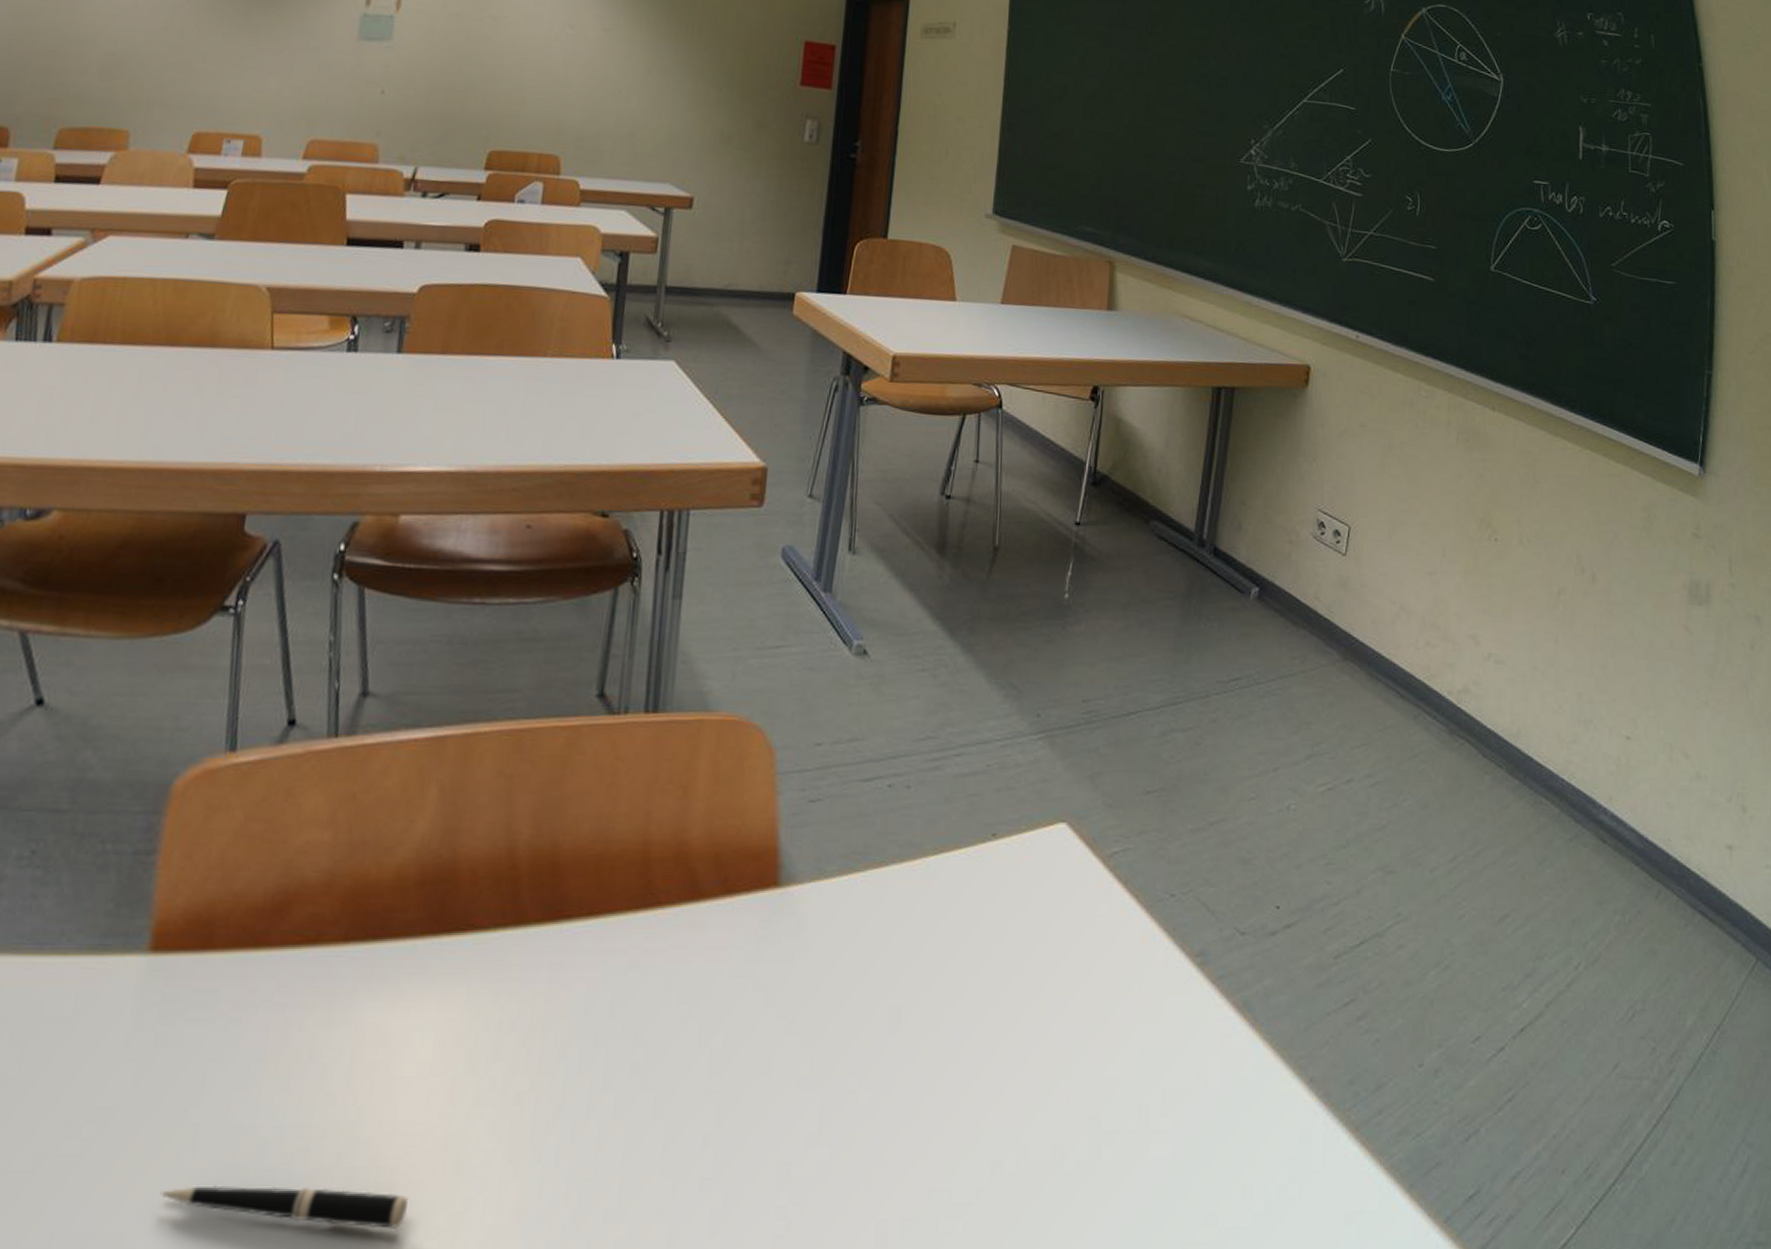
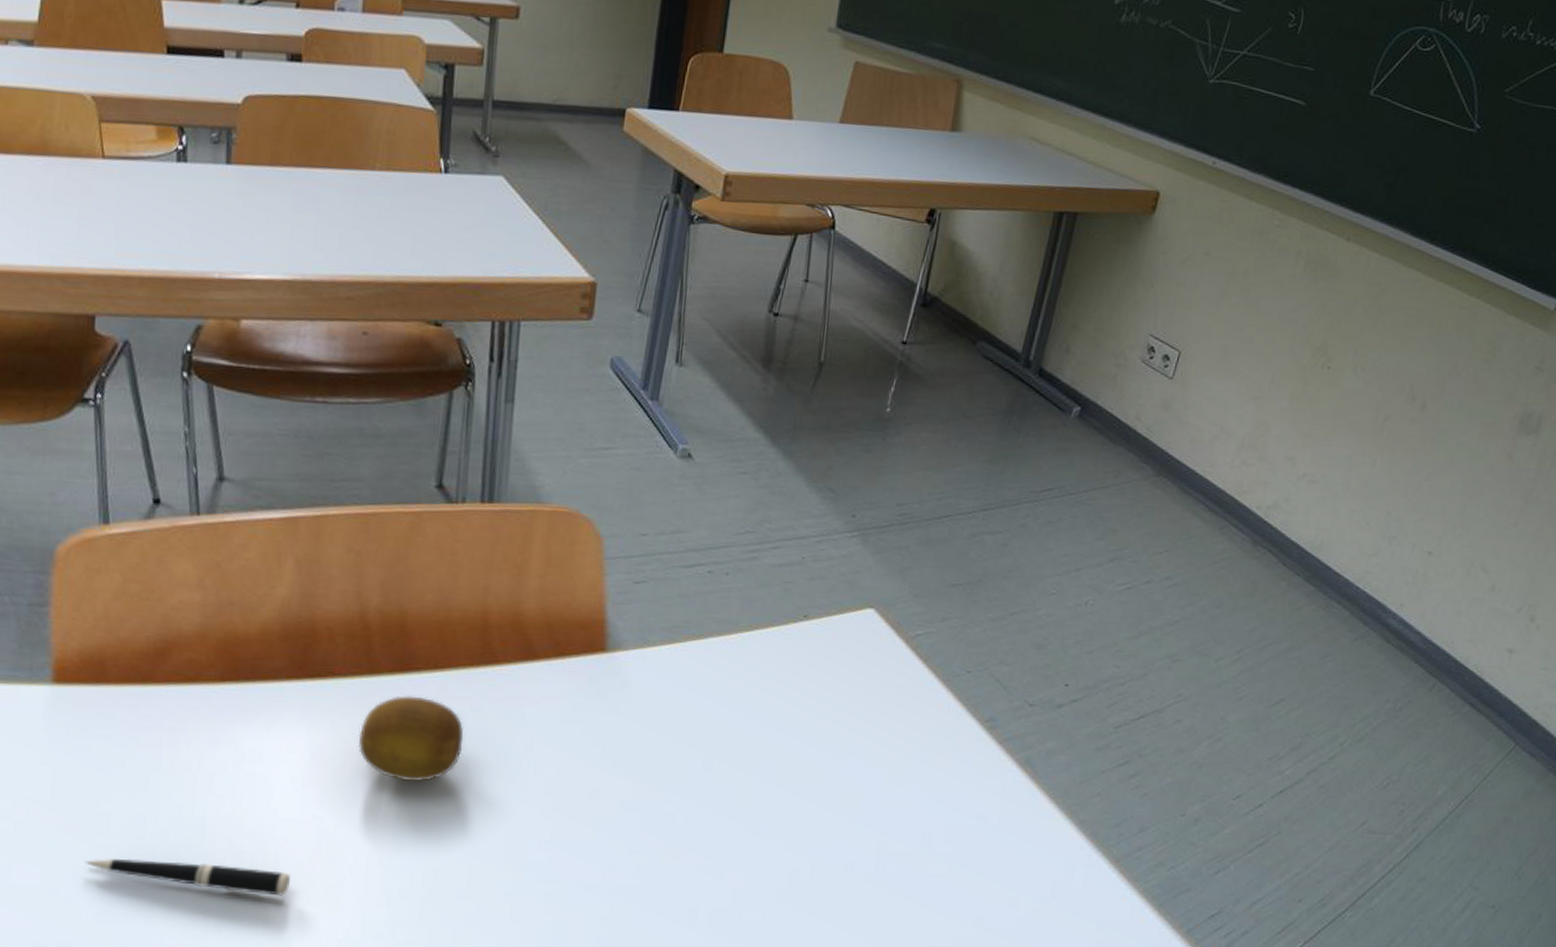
fruit: none [497,951,620,1064] -> present [357,695,465,782]

